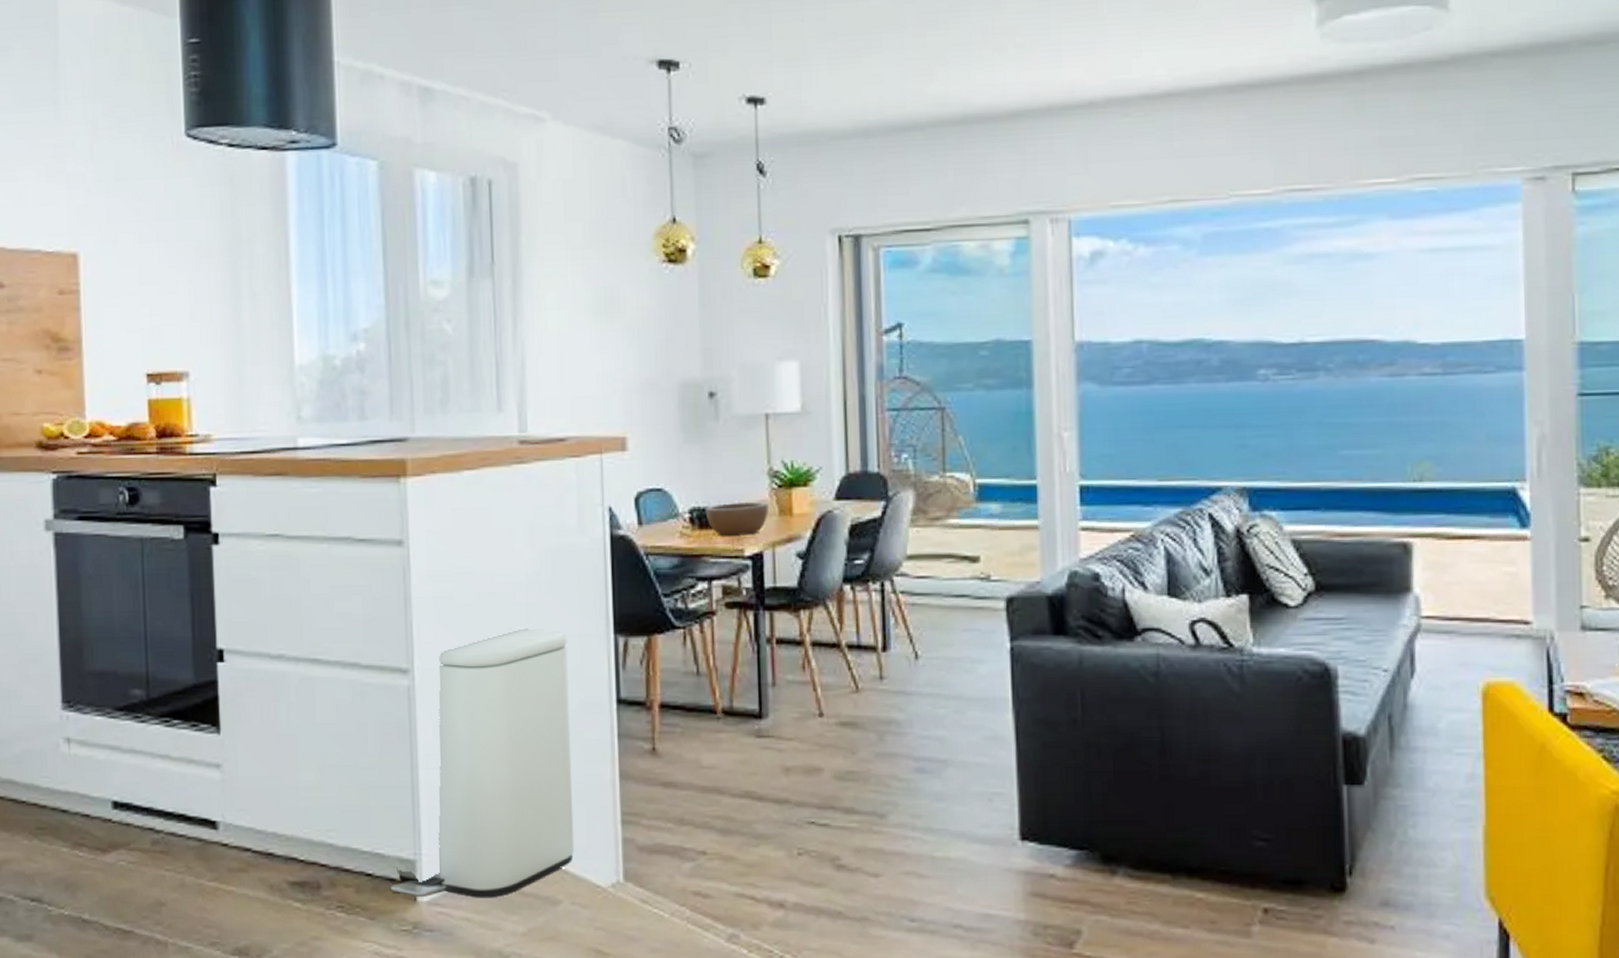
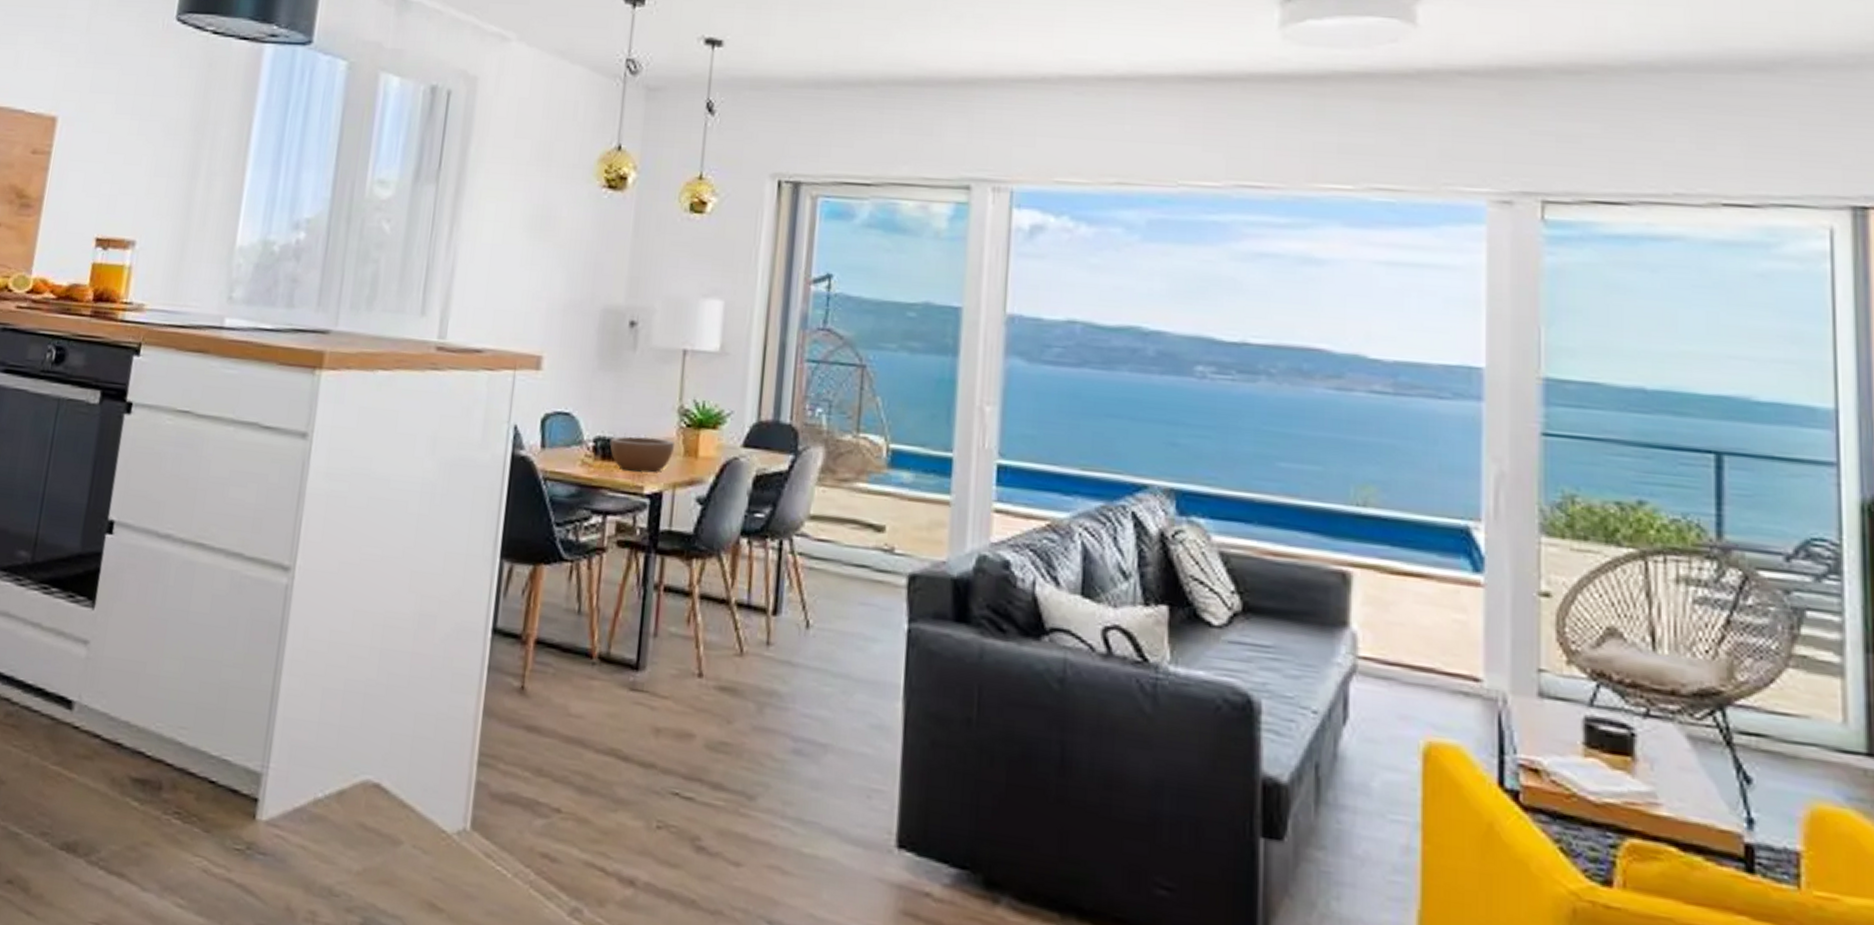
pedal bin: present [390,628,575,898] -> none [230,538,452,827]

